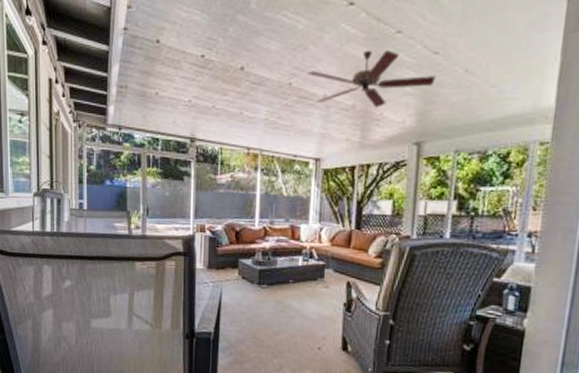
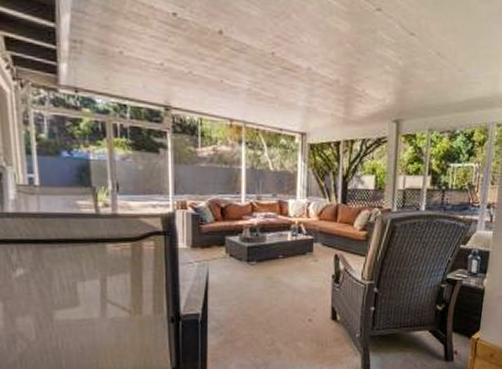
ceiling fan: present [308,50,436,108] -> none [291,24,412,84]

